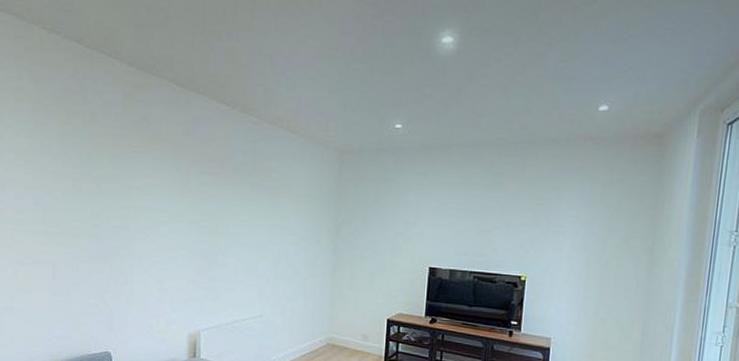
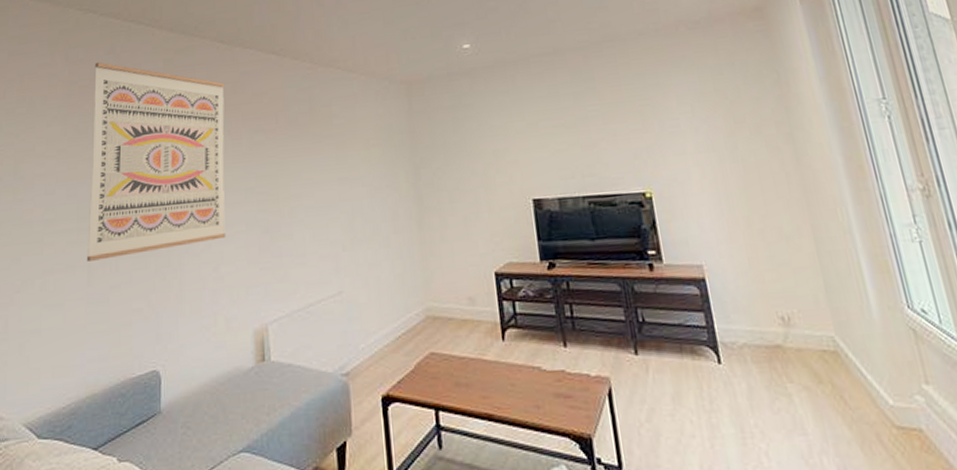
wall art: none [52,83,178,261] -> present [87,62,226,261]

